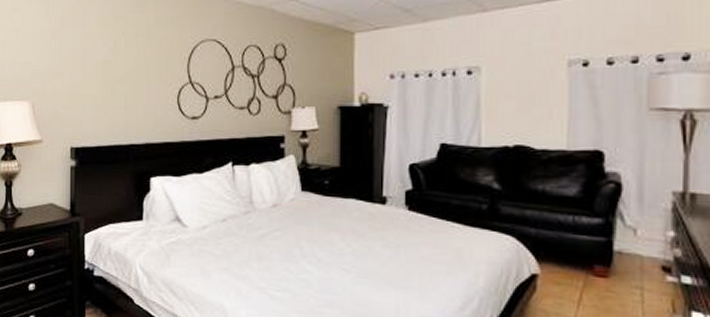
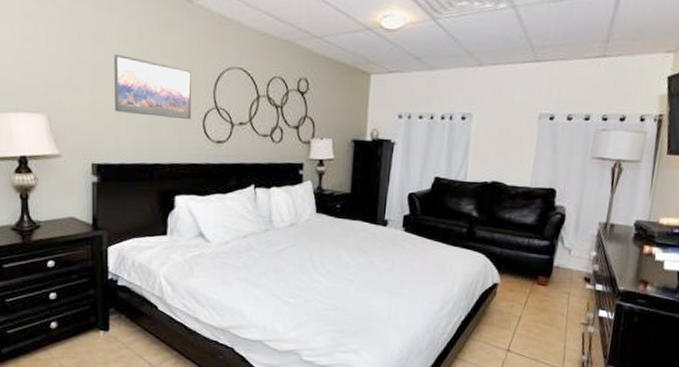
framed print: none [91,37,166,97] -> present [113,53,192,120]

